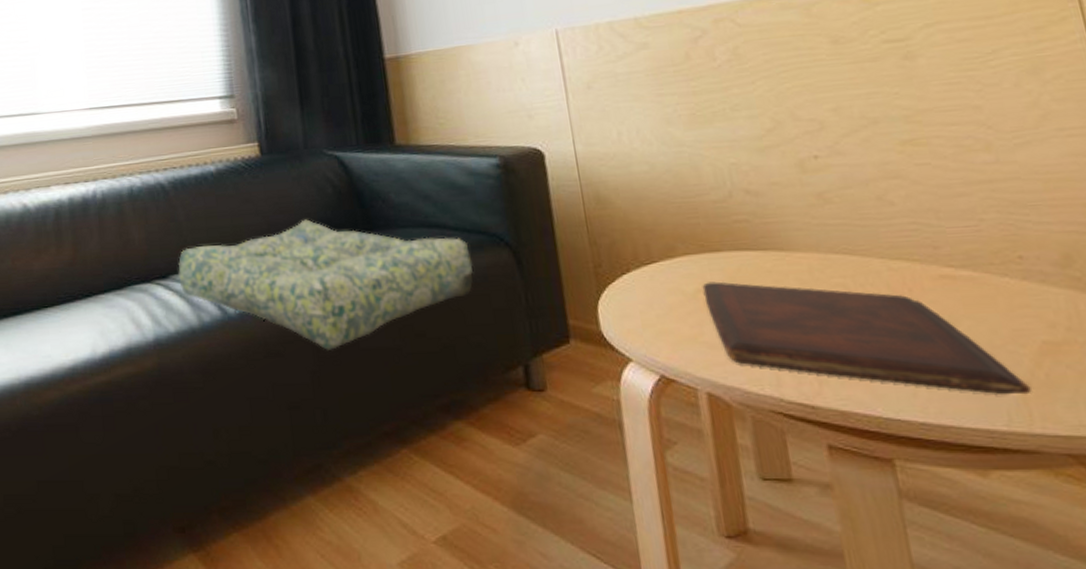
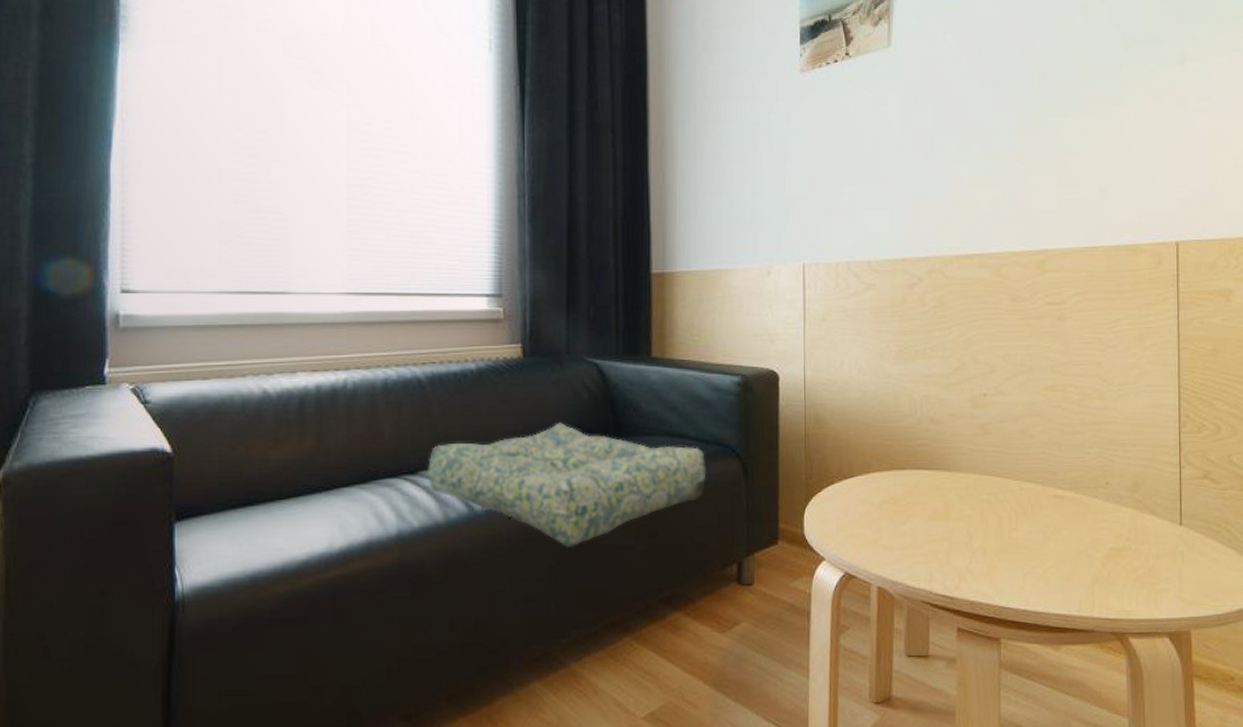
book: present [702,281,1032,395] -> none [887,494,1097,589]

